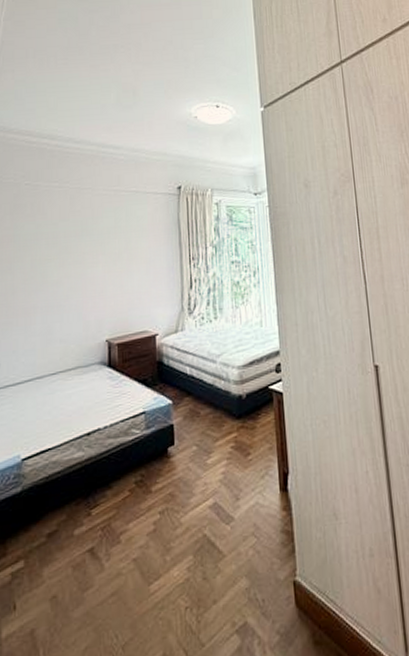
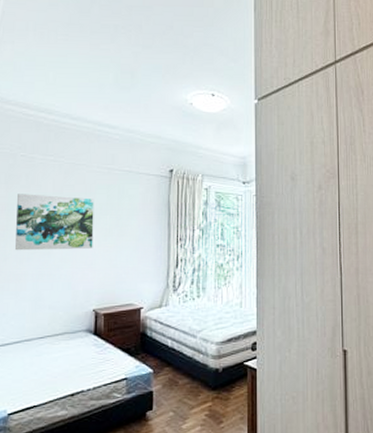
wall art: none [23,222,103,283] -> present [15,194,95,251]

